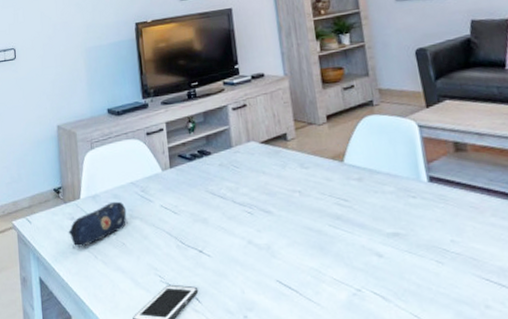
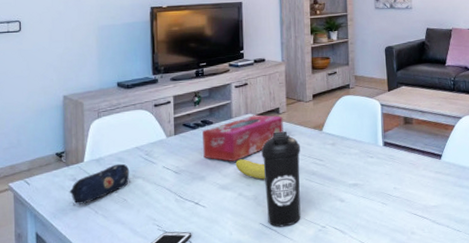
tissue box: none [200,142,295,201] -> present [203,115,284,162]
fruit: none [240,197,279,224] -> present [235,159,266,180]
water bottle: none [270,162,328,287] -> present [261,131,301,227]

